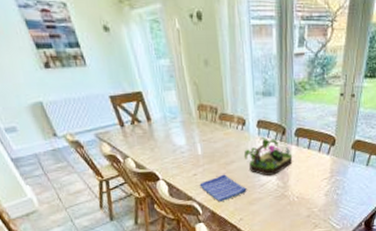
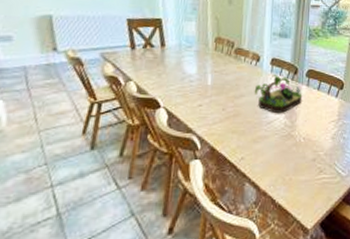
dish towel: present [199,174,247,202] -> none [203,107,253,137]

